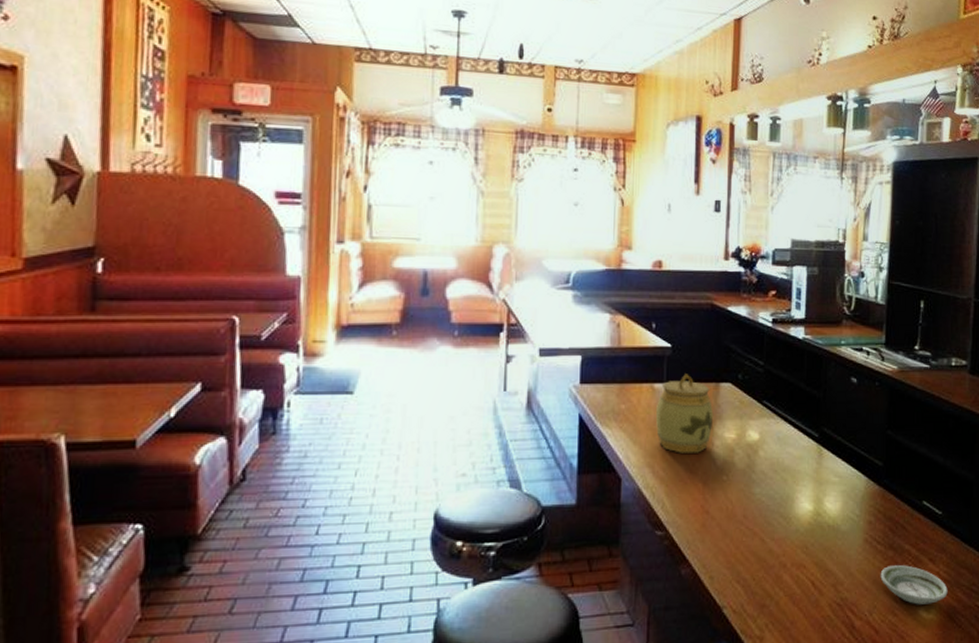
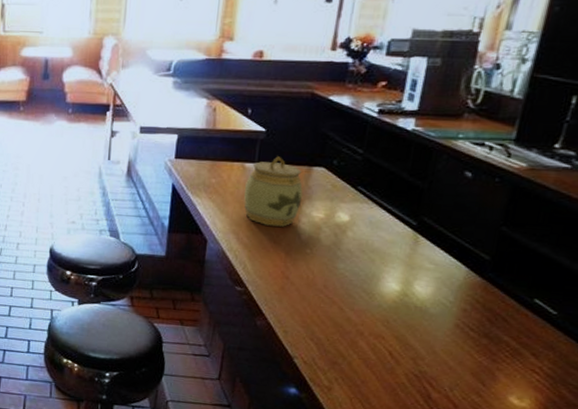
saucer: present [880,565,948,605] -> none [468,352,550,394]

